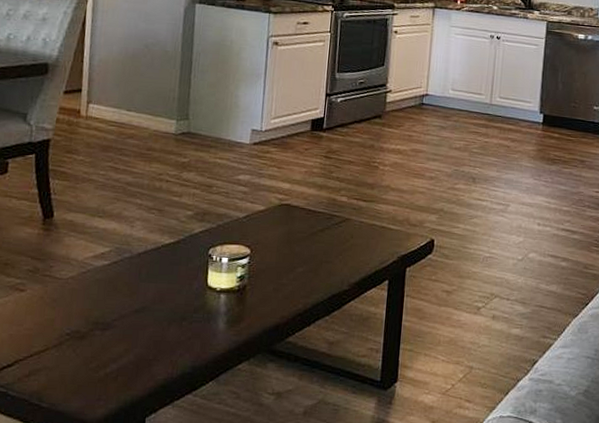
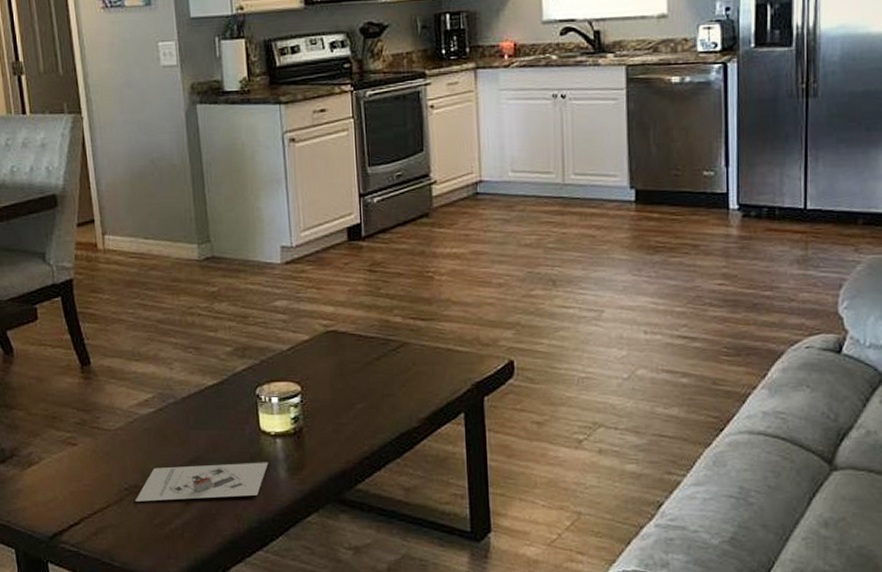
architectural model: none [74,314,210,347] -> present [135,462,269,502]

